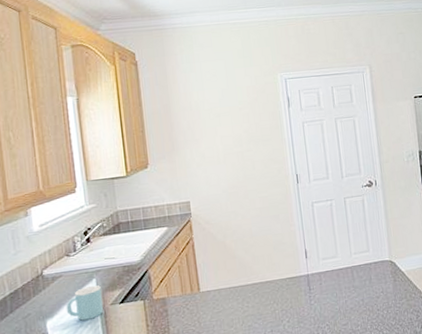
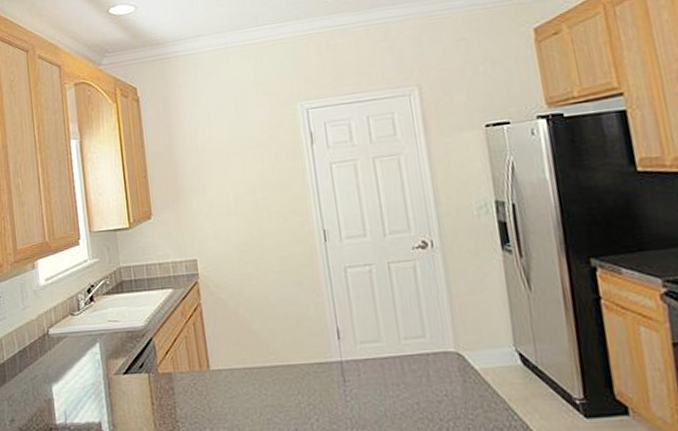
mug: present [66,285,103,321] -> none [70,351,107,389]

